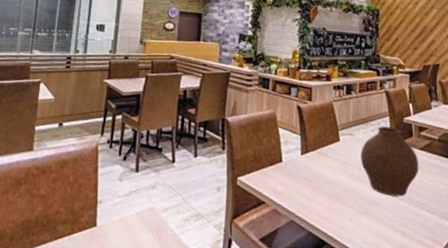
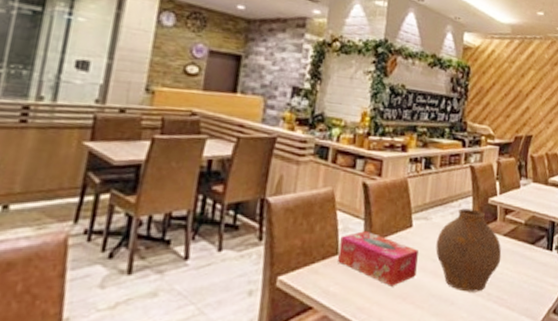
tissue box: none [282,144,346,189] -> present [338,231,419,286]

